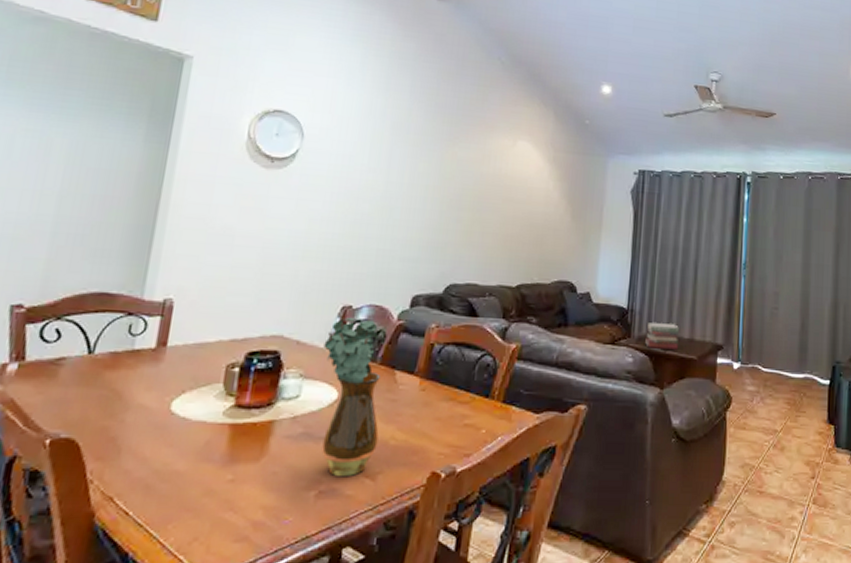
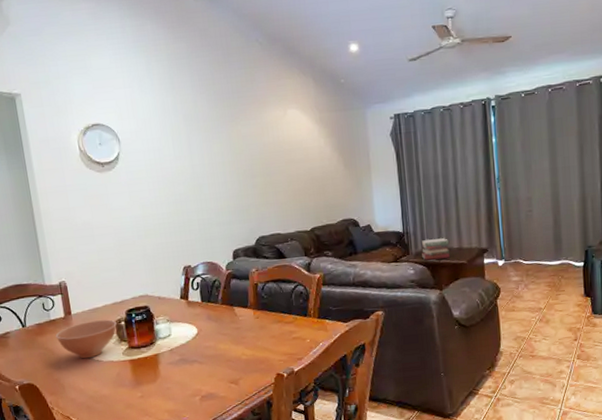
bowl: none [132,360,228,413] -> present [55,319,117,359]
vase: present [322,313,381,476] -> none [178,271,234,385]

